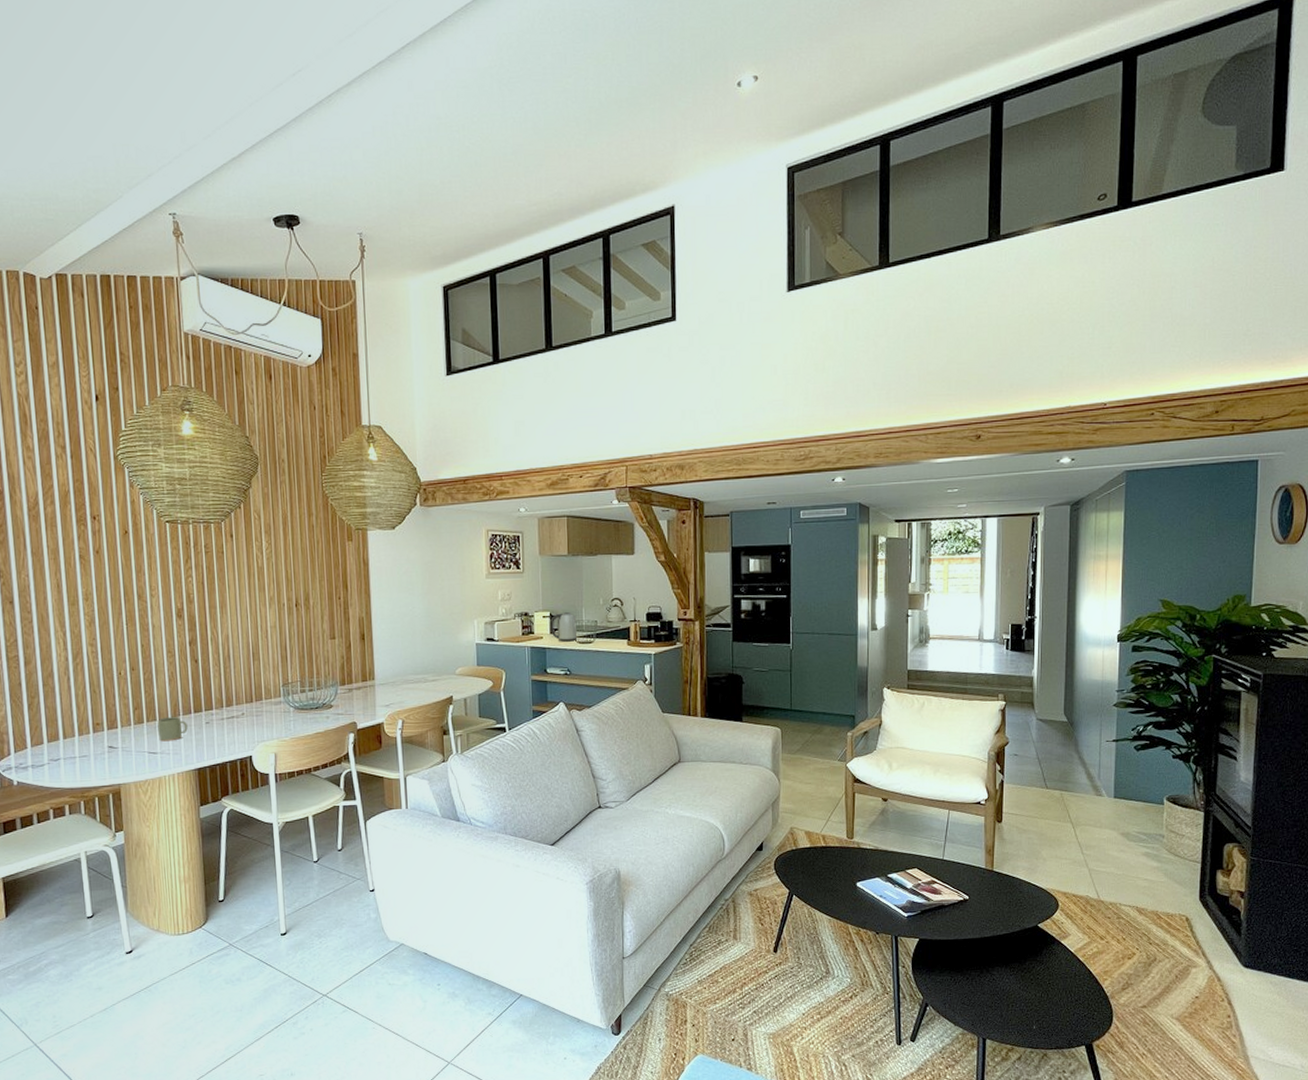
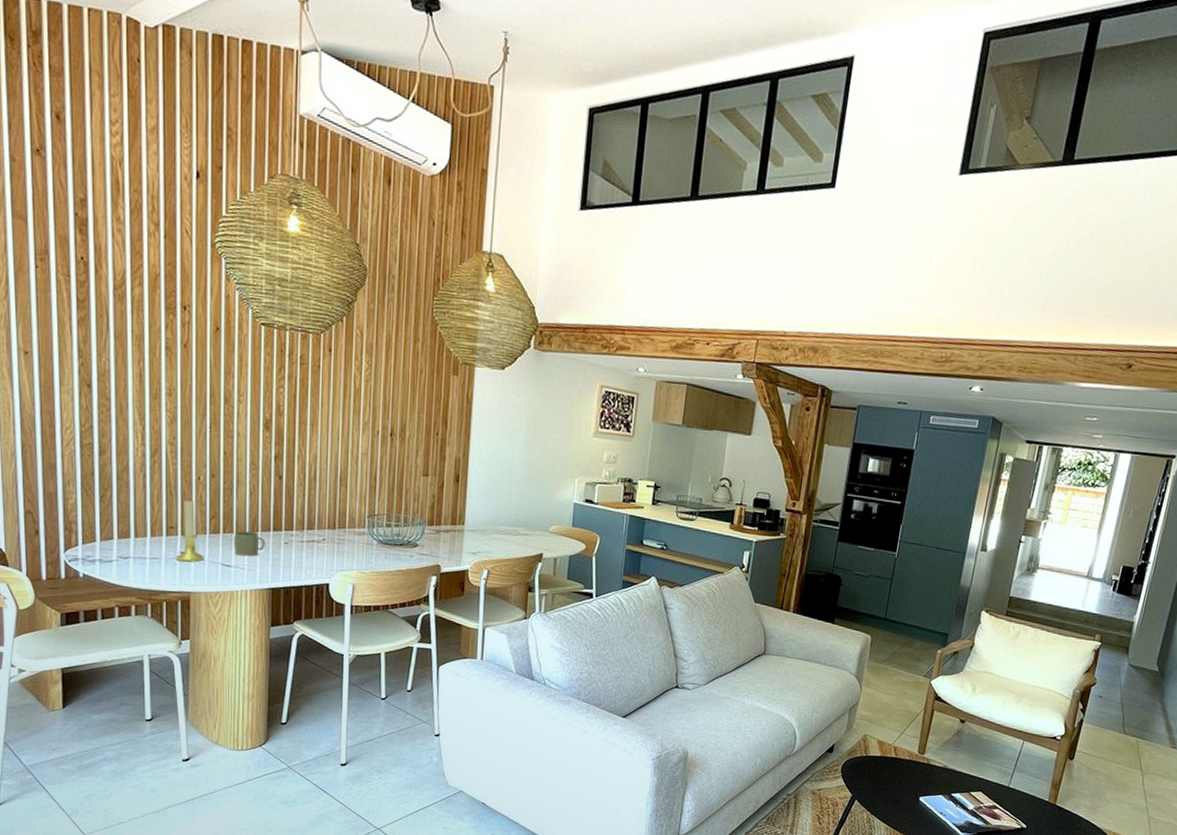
candle holder: none [104,694,131,755] -> present [176,499,204,563]
kettle: present [550,611,577,642] -> none [653,484,682,517]

